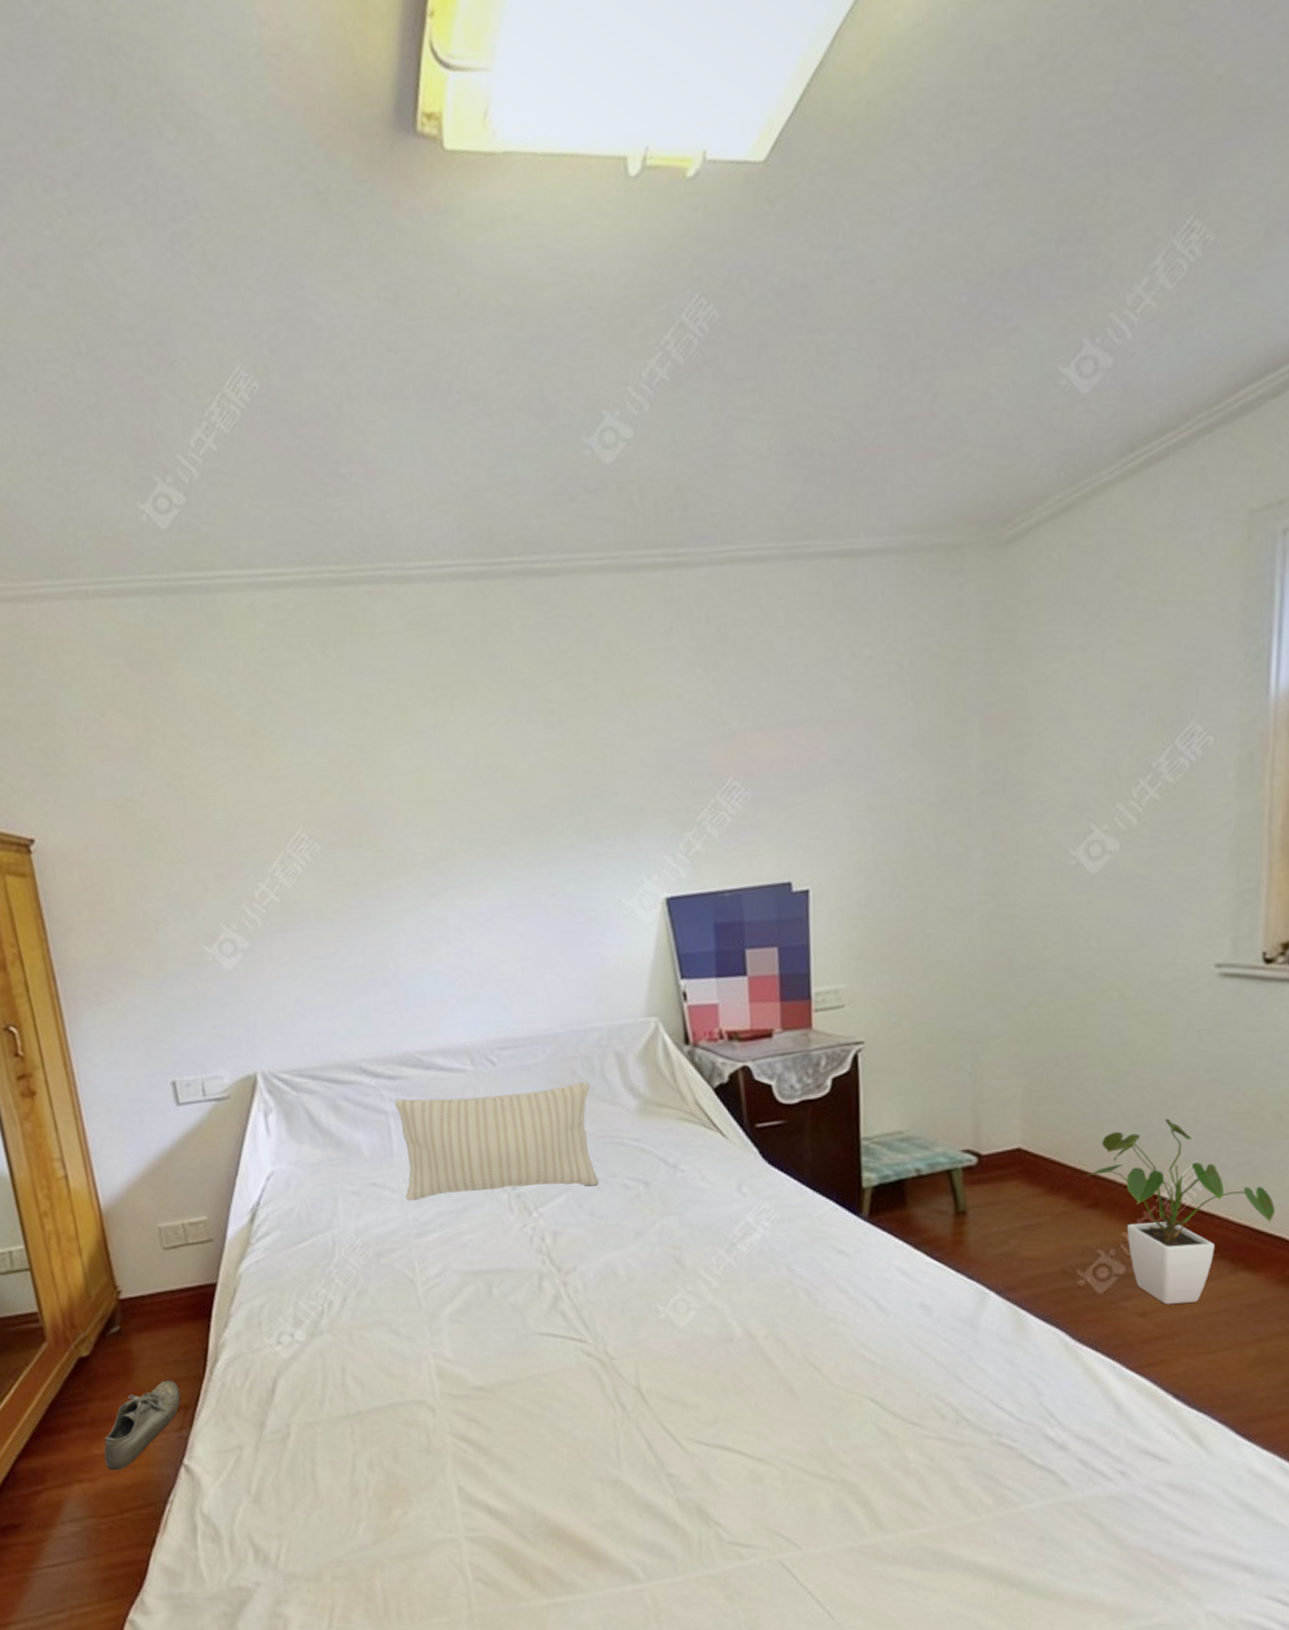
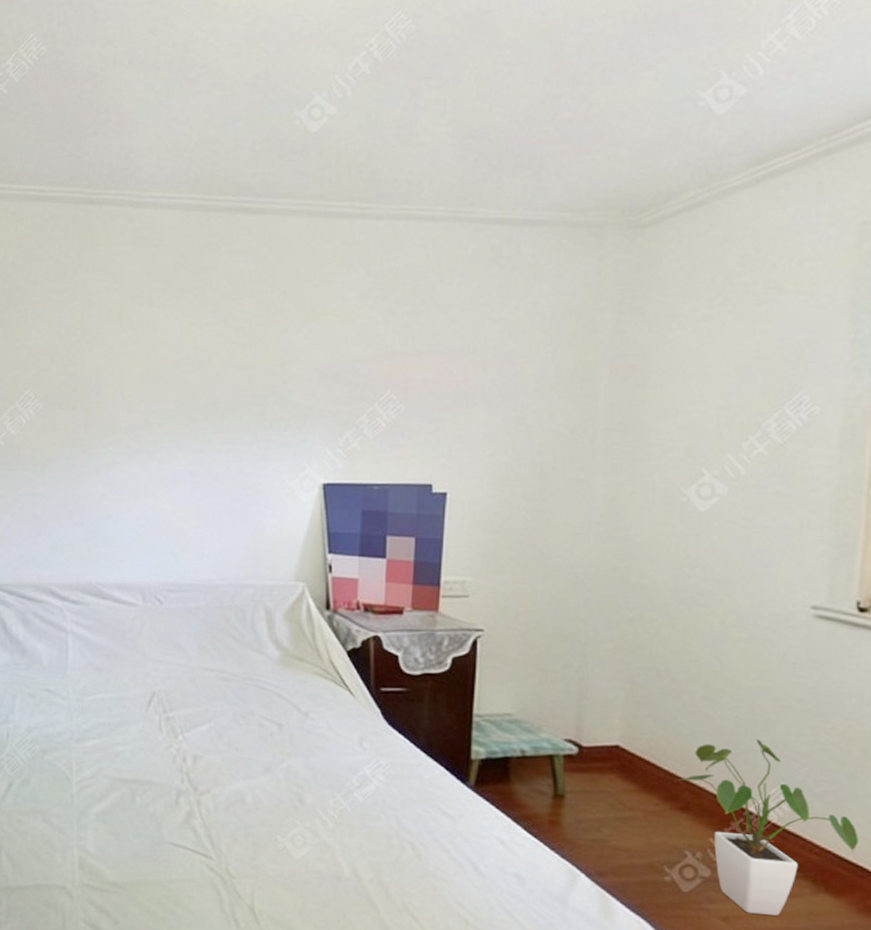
pillow: present [395,1081,599,1201] -> none [73,621,240,721]

